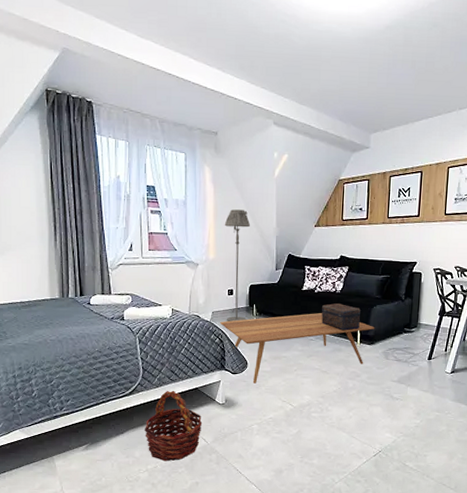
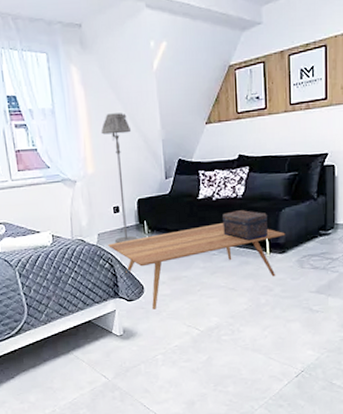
basket: present [144,390,203,462] -> none [36,325,101,404]

